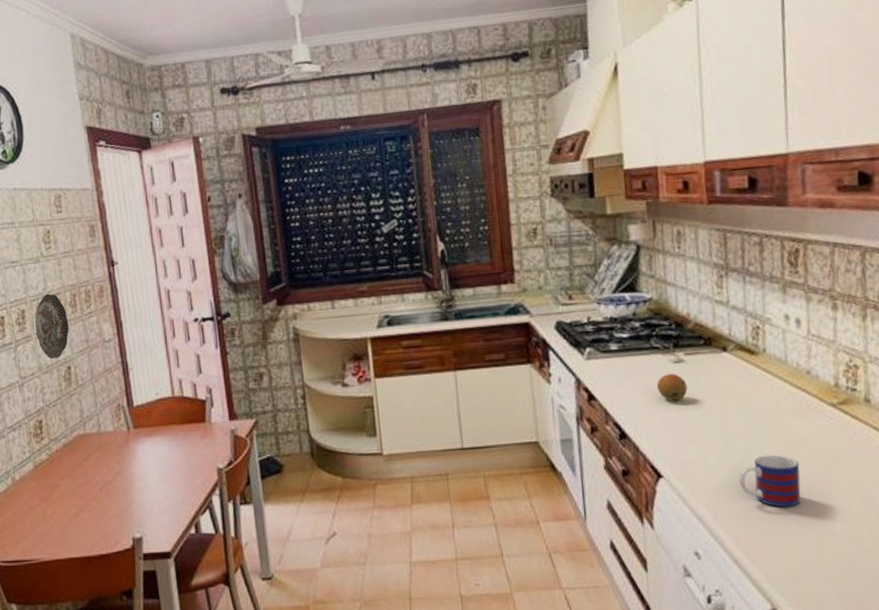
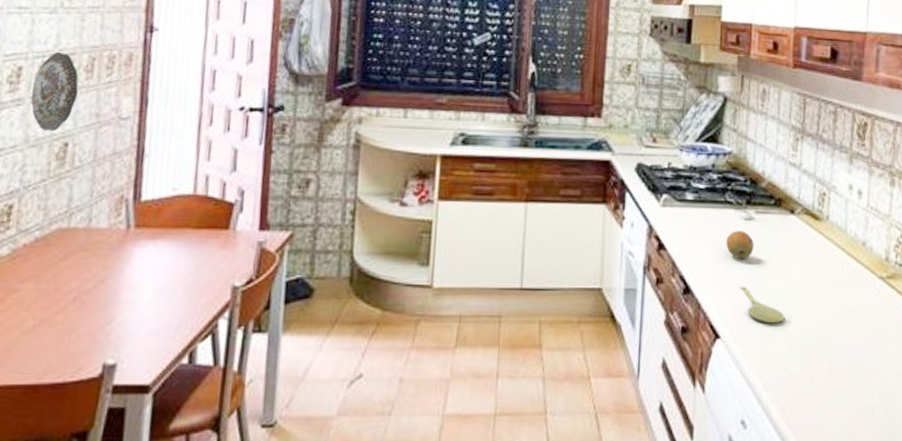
spoon: none [677,426,729,459] -> present [740,285,785,323]
mug: present [739,454,801,507] -> none [791,323,848,378]

